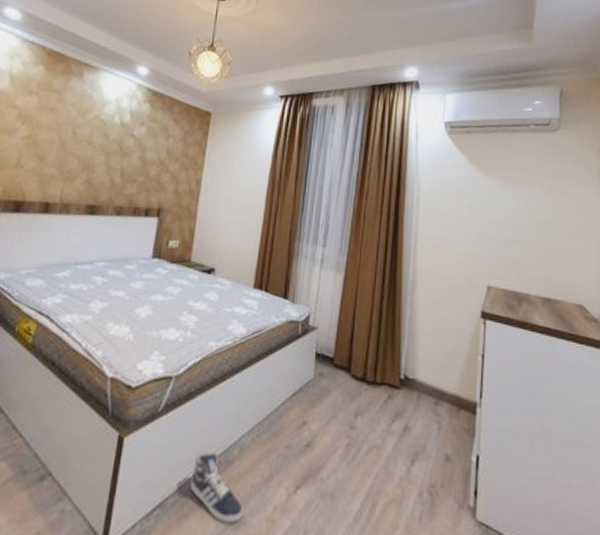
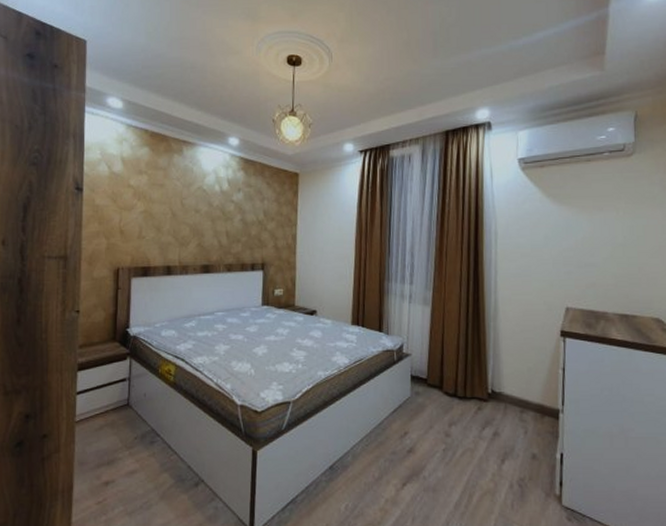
sneaker: present [189,451,244,523] -> none [314,459,361,513]

